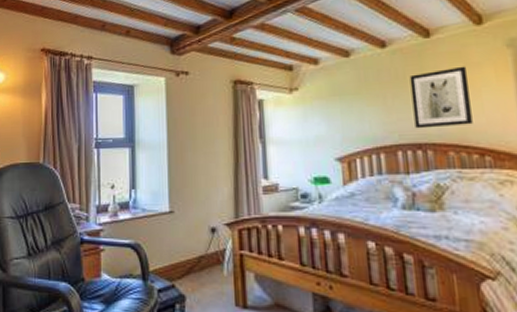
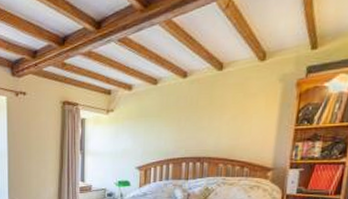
wall art: present [409,66,473,129] -> none [198,96,246,146]

